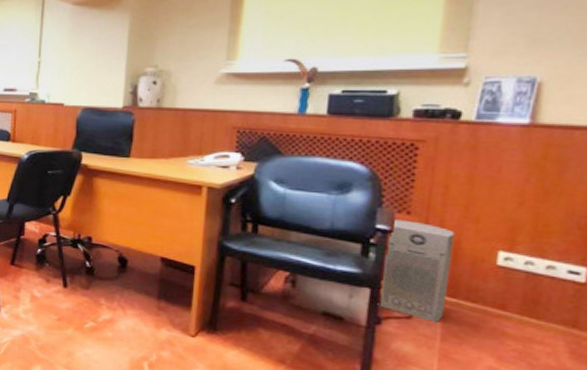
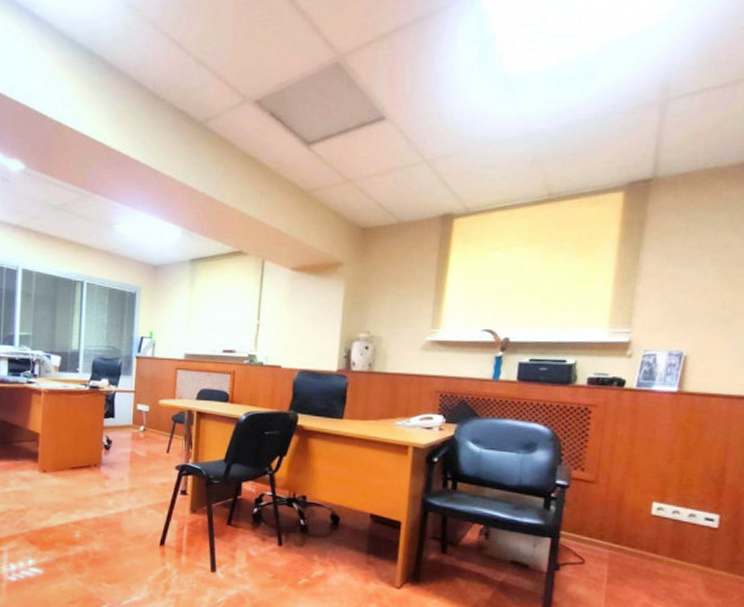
air purifier: present [377,219,455,322] -> none [557,476,619,566]

